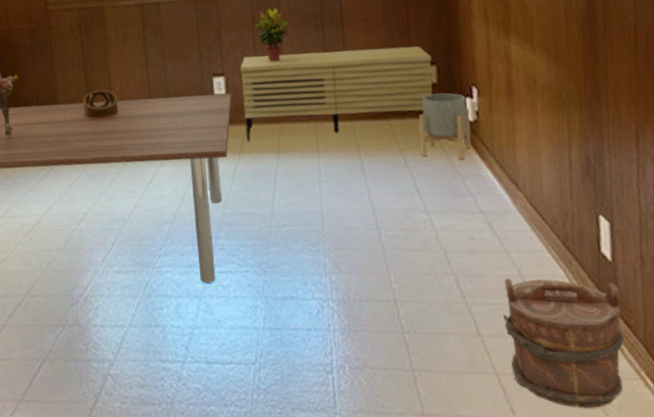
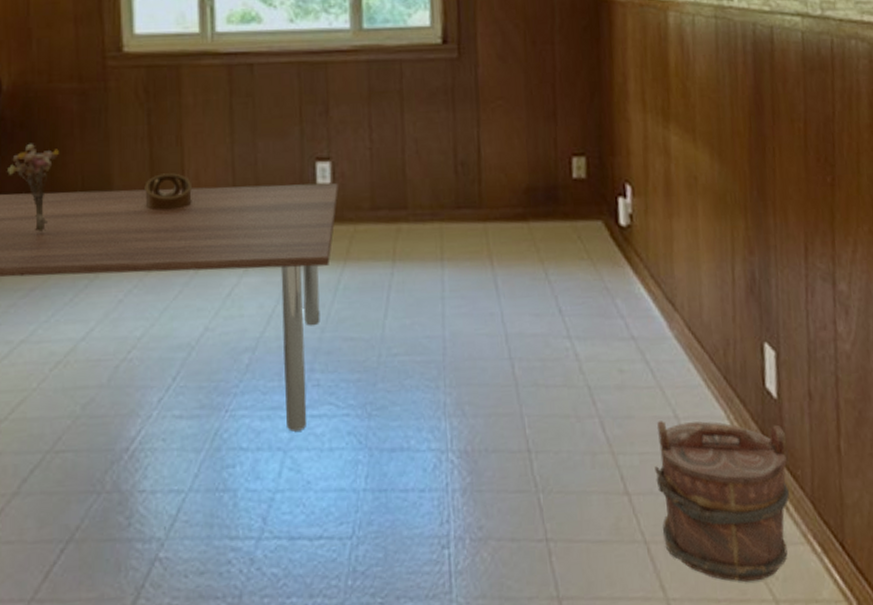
sideboard: present [240,46,433,142] -> none [350,132,581,246]
potted plant: present [255,7,290,62] -> none [372,77,415,145]
planter: present [419,93,472,160] -> none [563,190,624,274]

